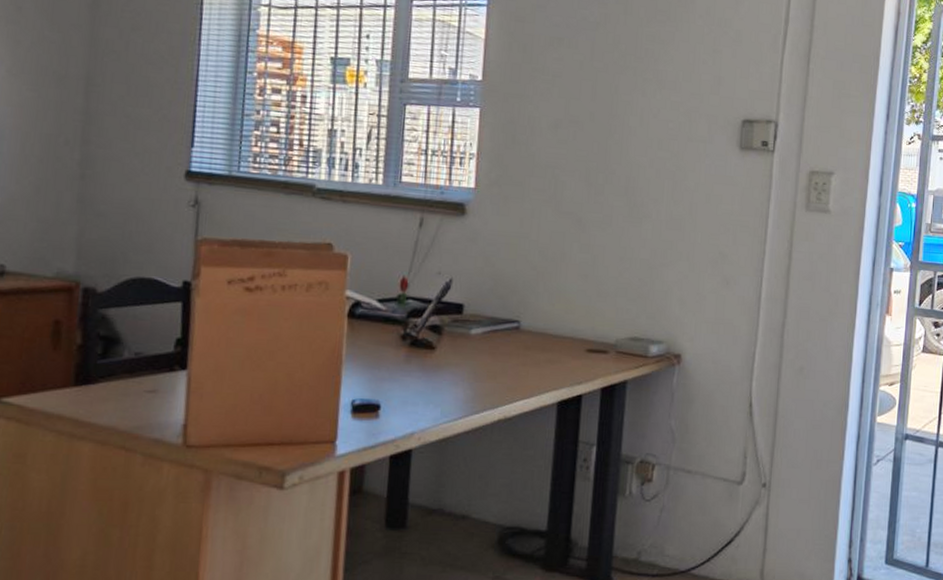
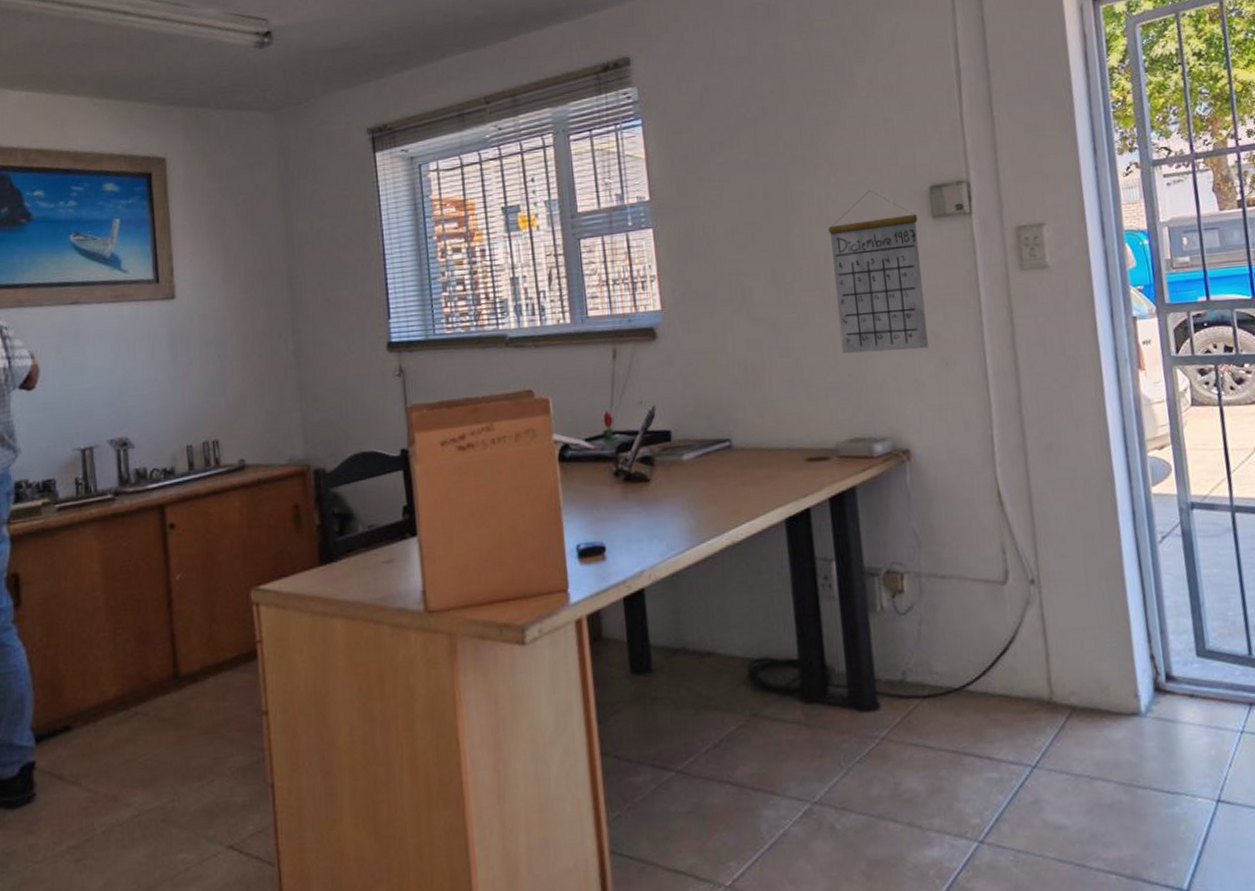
calendar: none [637,112,727,266] -> present [828,190,929,354]

